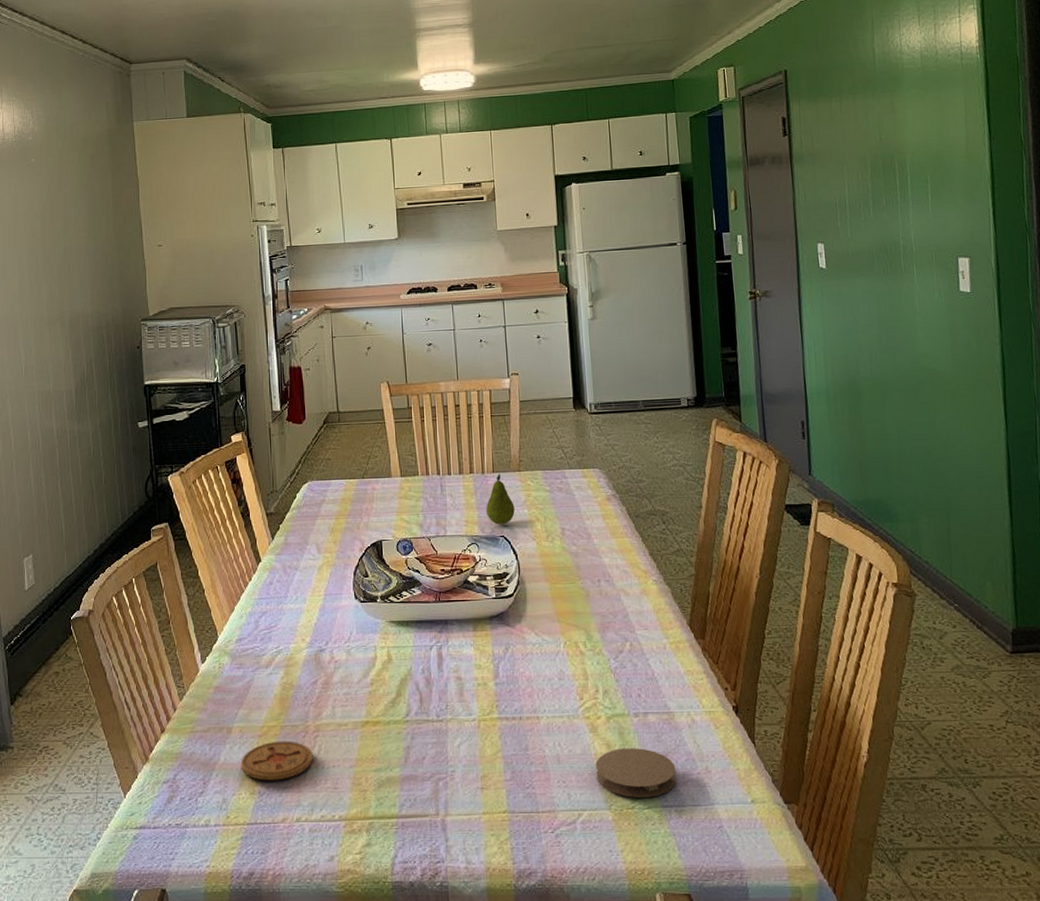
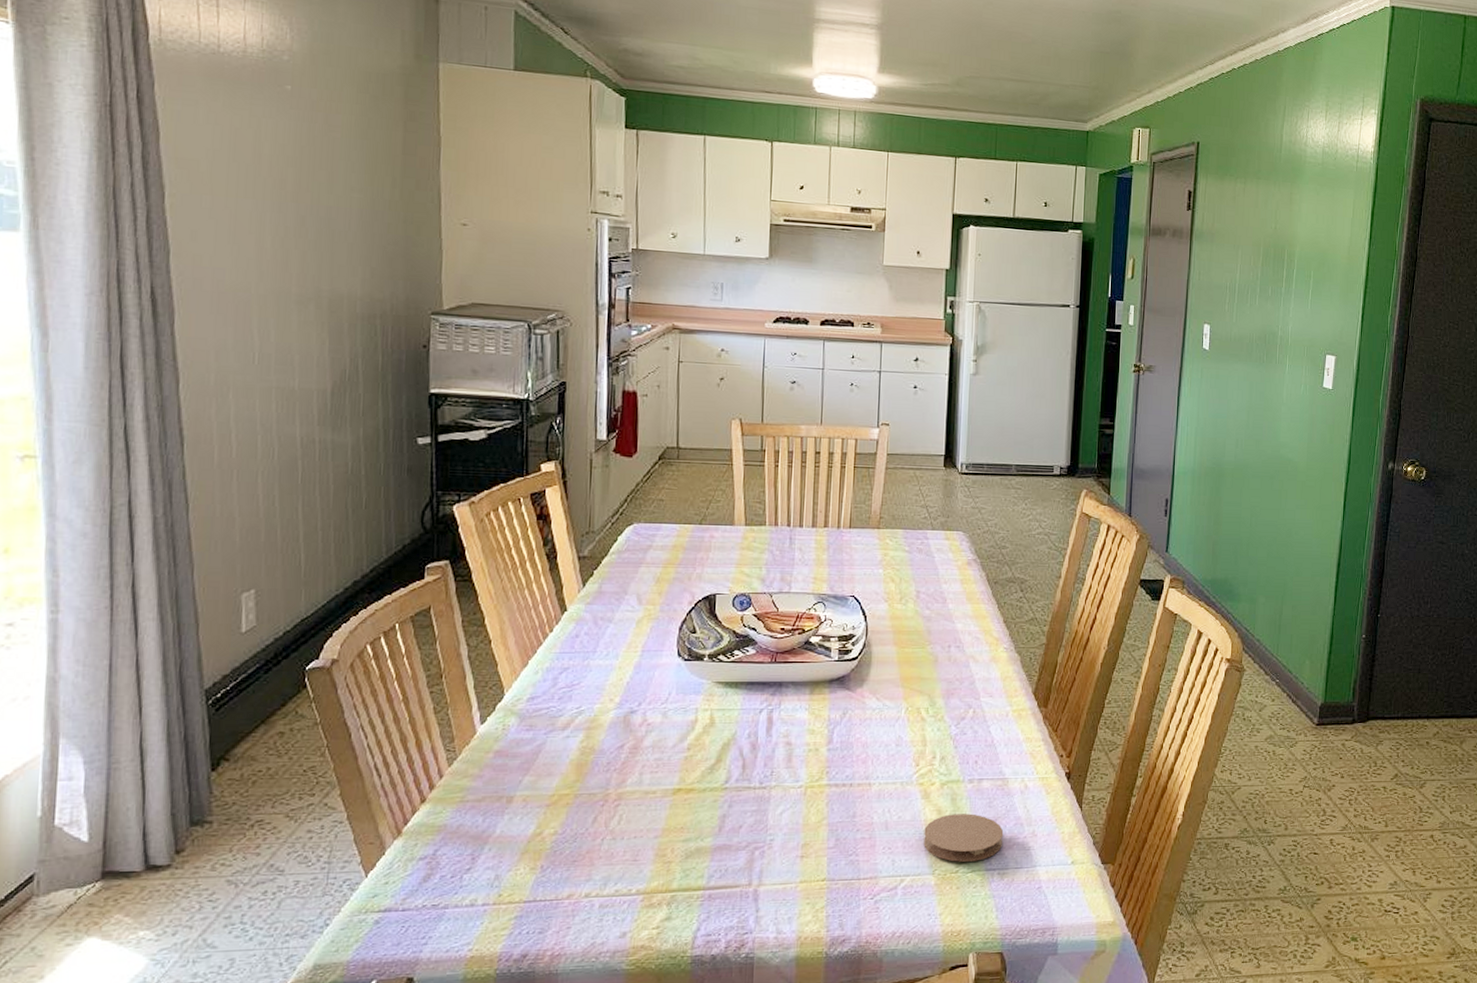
coaster: present [240,740,313,781] -> none [521,810,612,855]
fruit: present [485,474,515,525] -> none [837,530,869,584]

